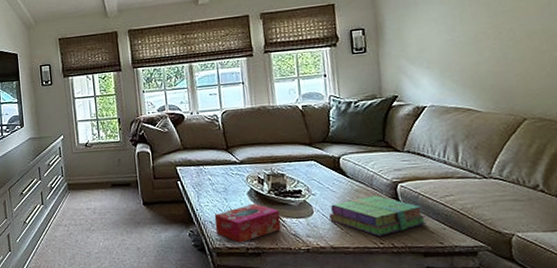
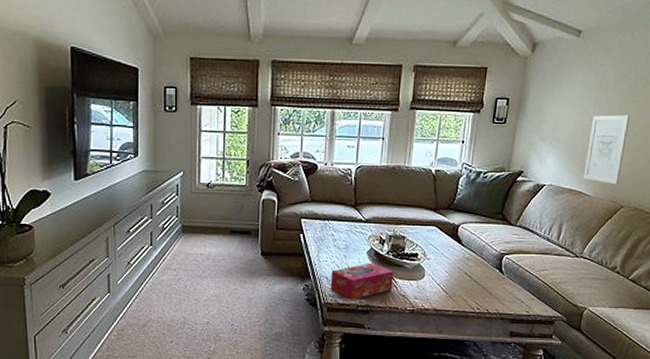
stack of books: present [329,196,427,236] -> none [438,265,520,302]
wall art: none [462,25,513,97] -> present [583,115,631,185]

